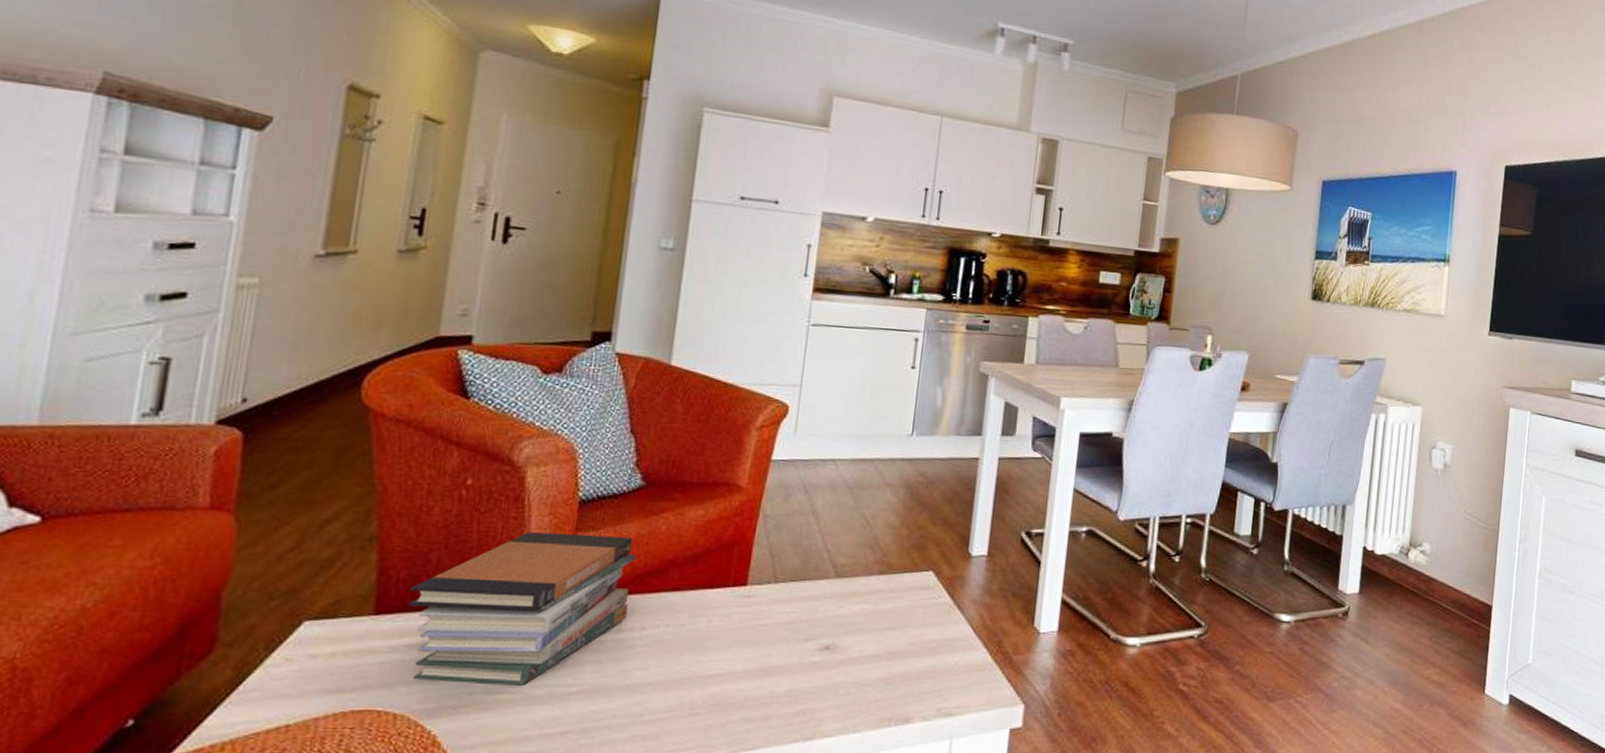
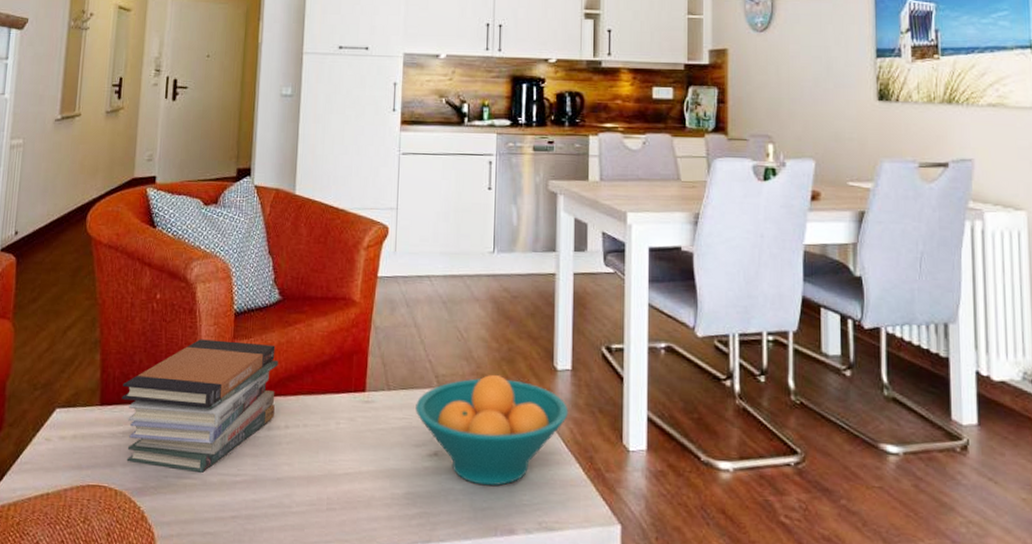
fruit bowl: none [806,562,980,677] -> present [415,374,569,486]

